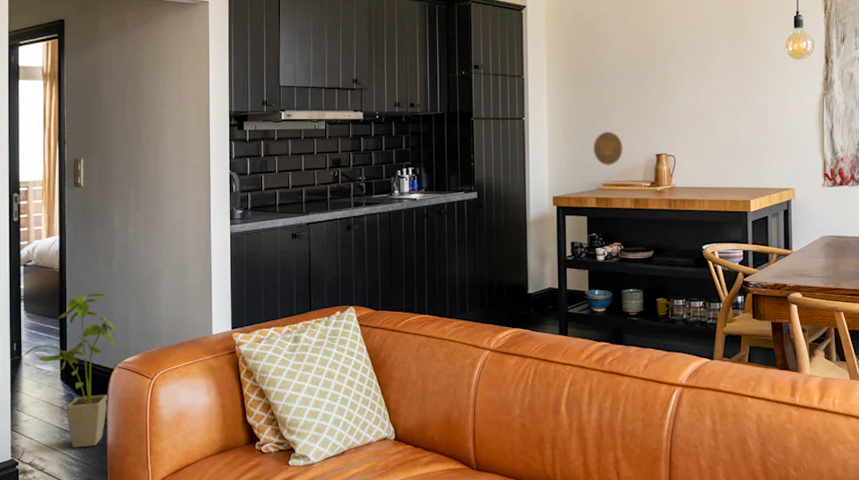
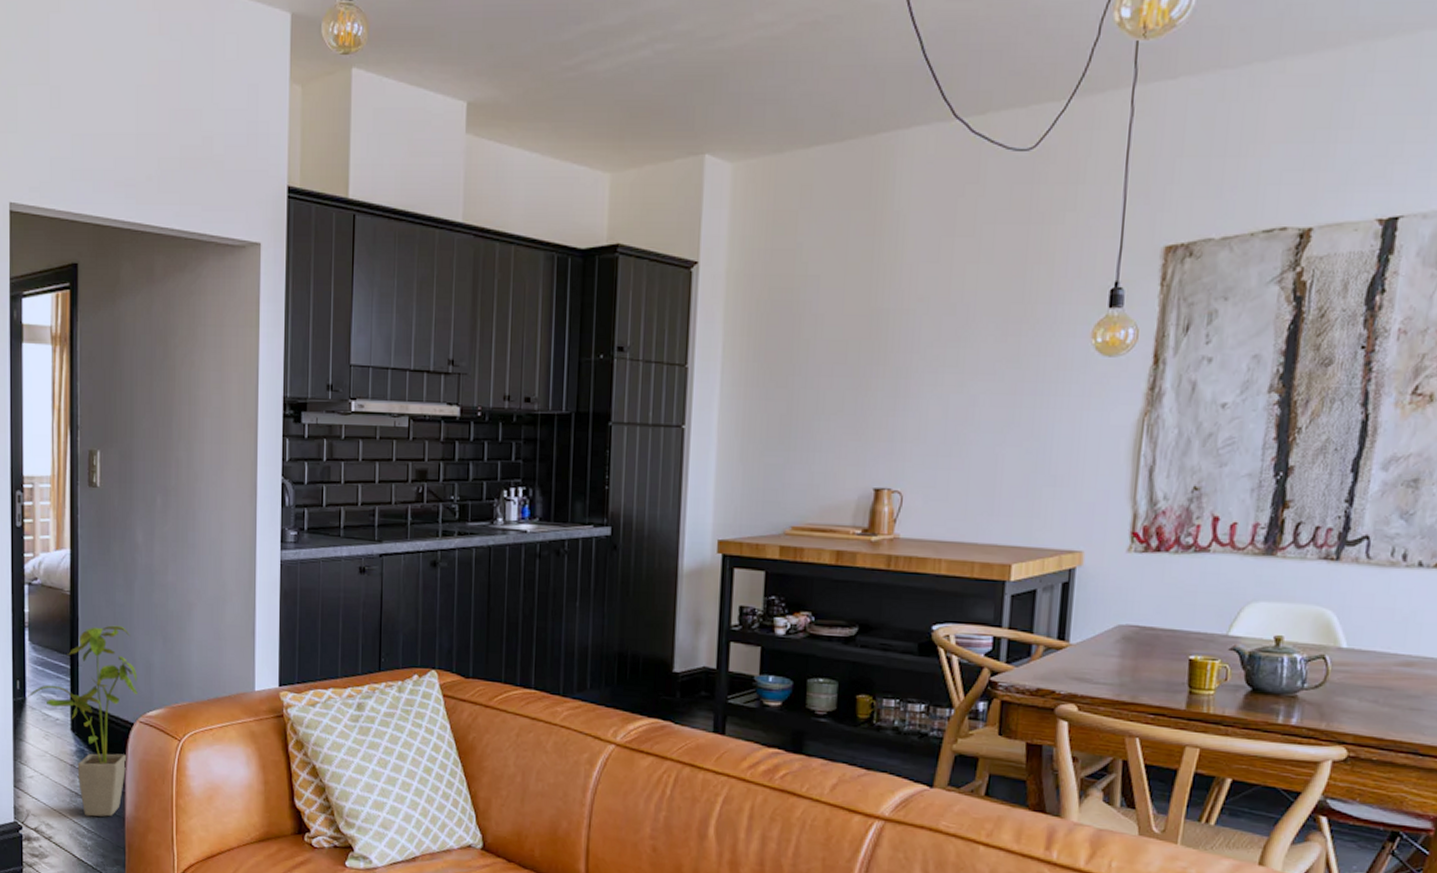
decorative plate: present [593,131,623,166] -> none [781,451,826,502]

